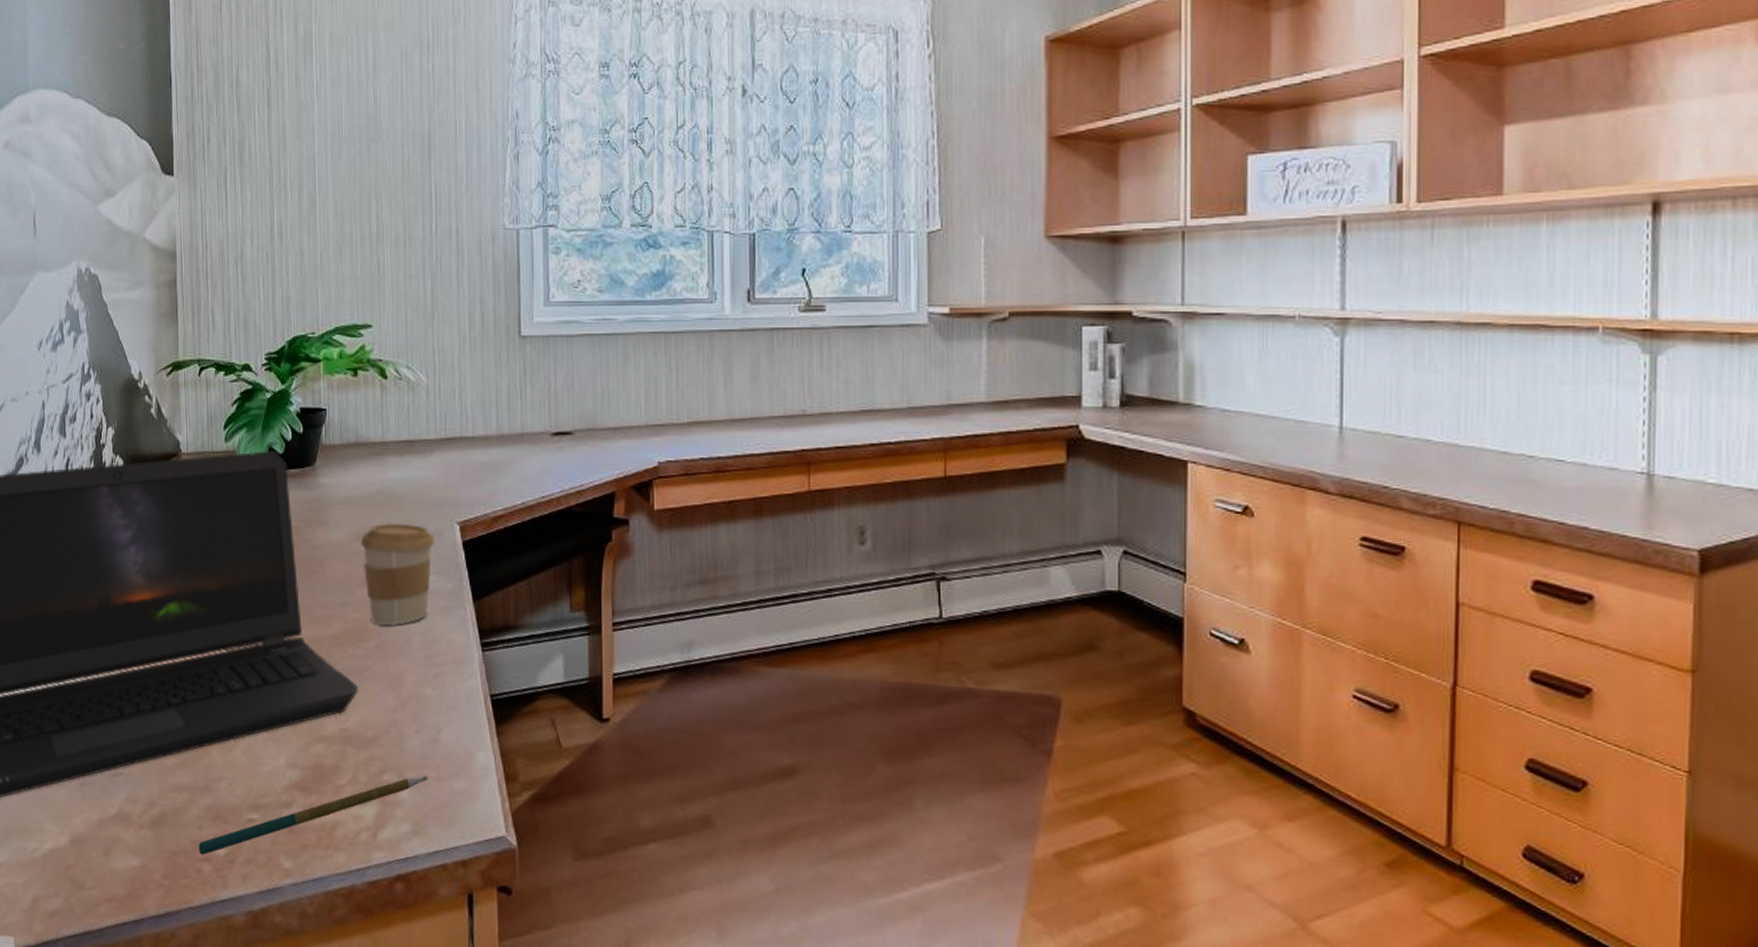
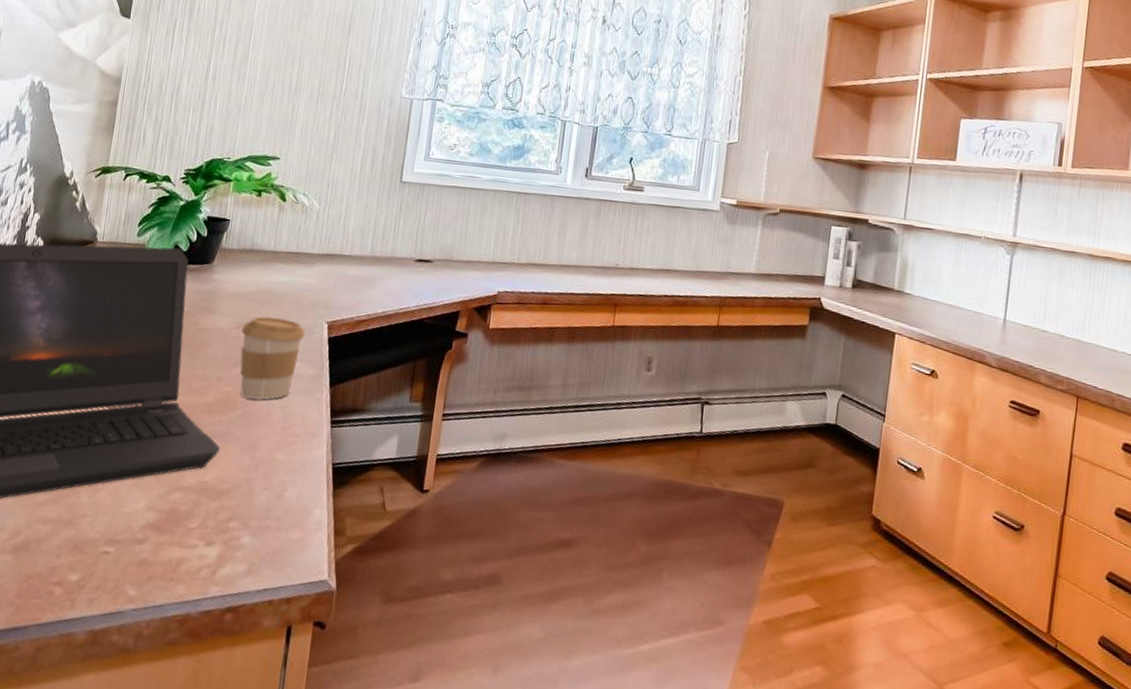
pen: present [198,774,428,855] -> none [53,524,268,580]

